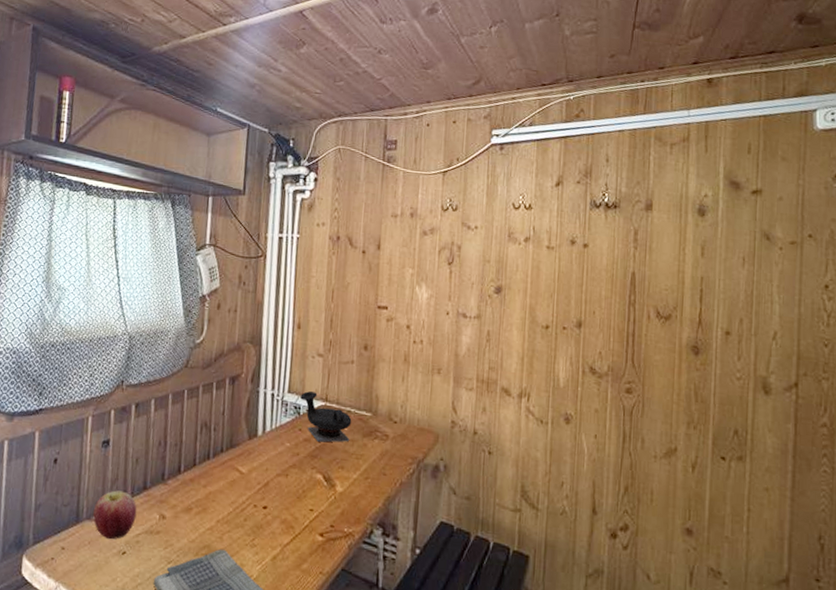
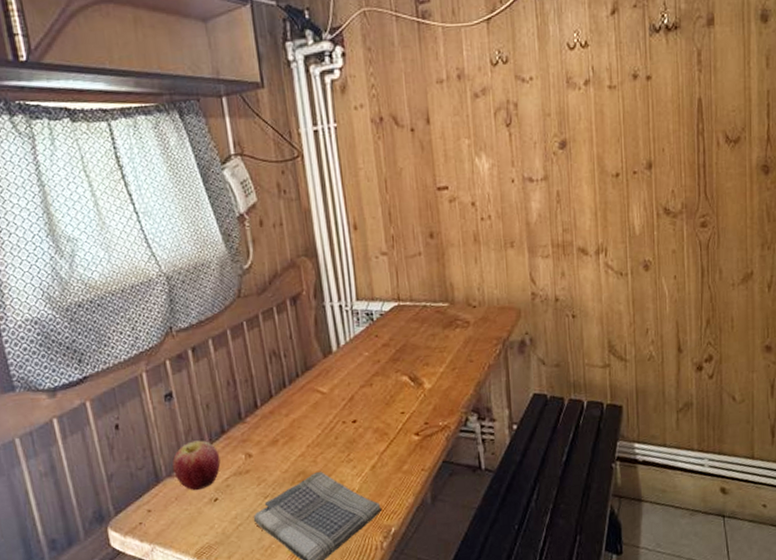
teapot: present [300,391,352,443] -> none [370,294,429,344]

